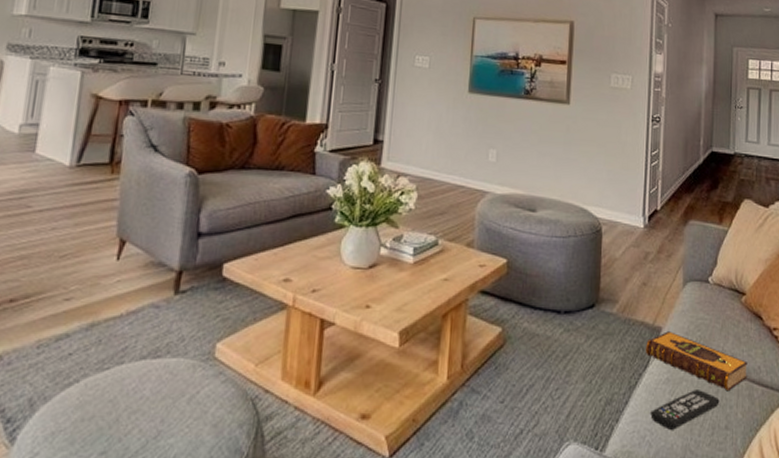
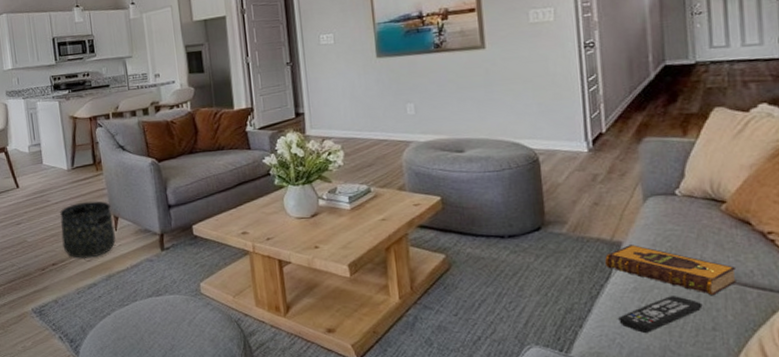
basket: none [33,214,119,296] -> present [60,201,116,259]

